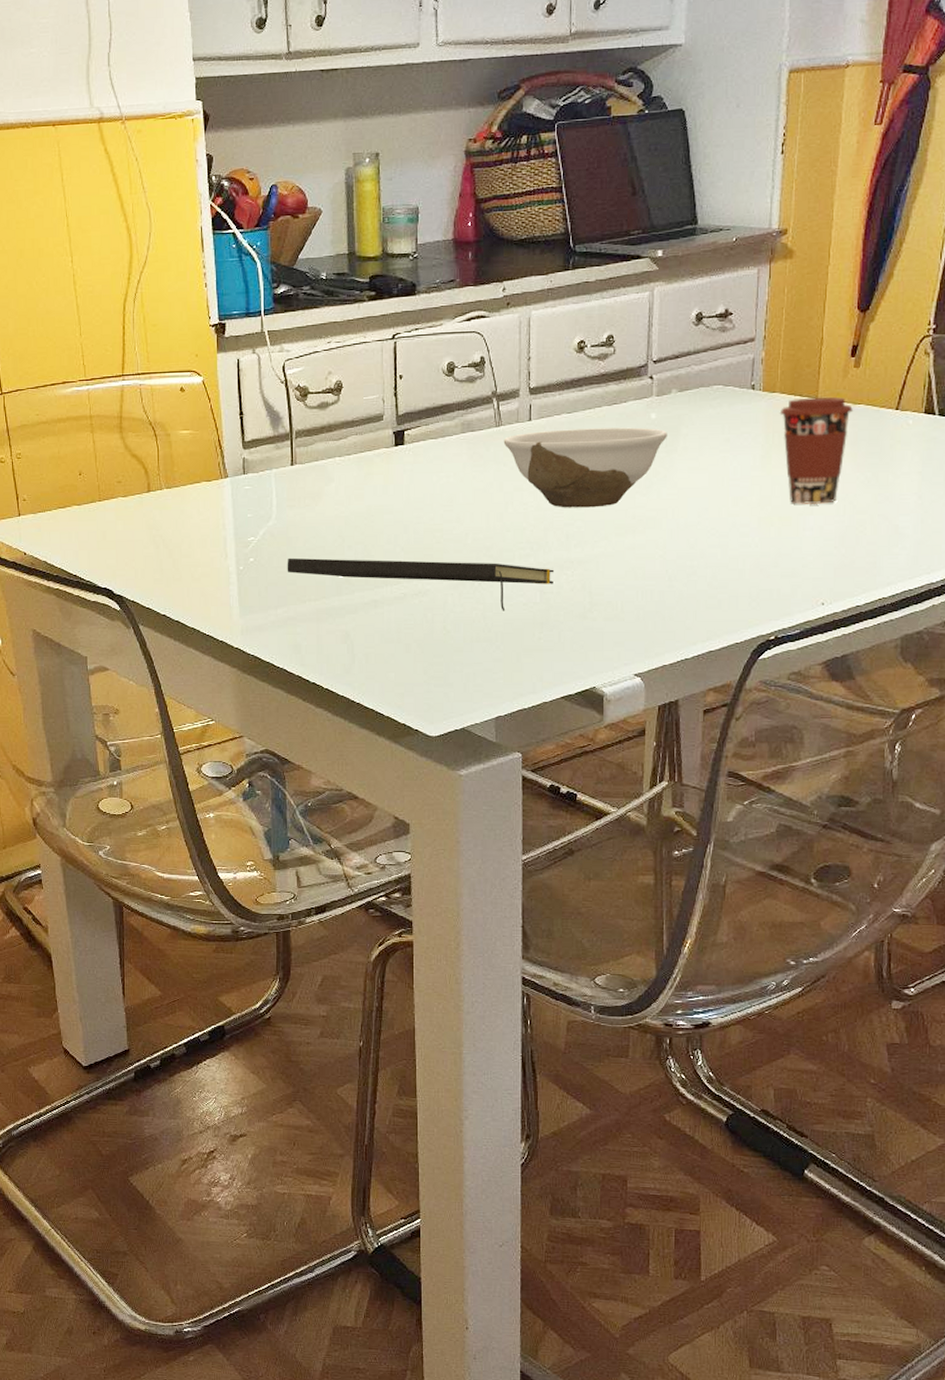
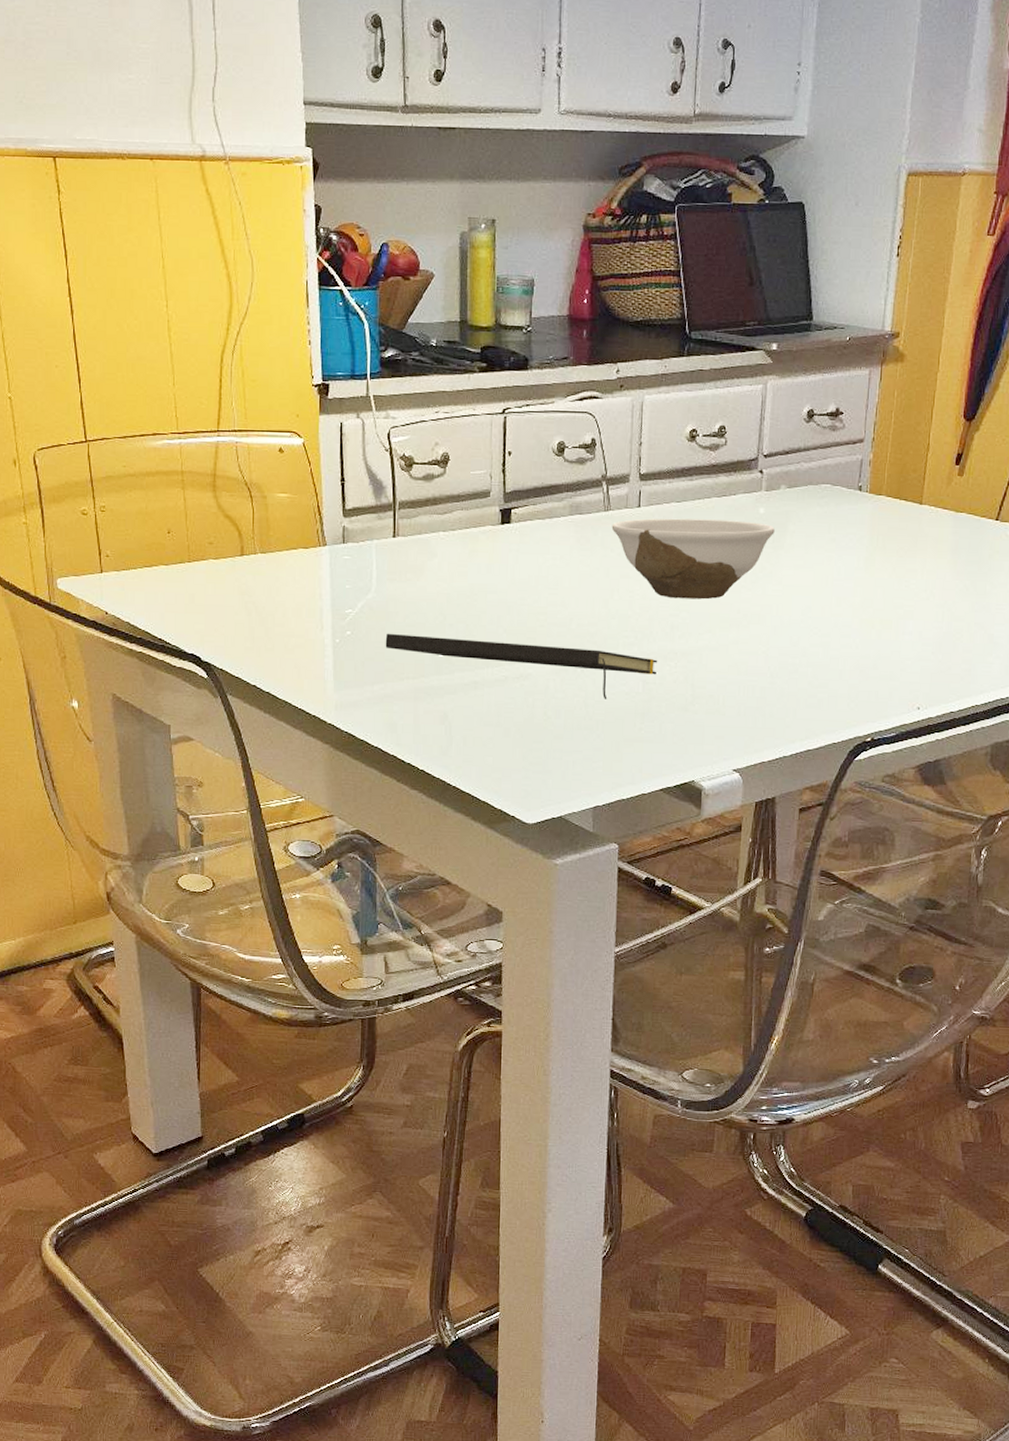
coffee cup: present [779,397,854,505] -> none [884,503,956,610]

